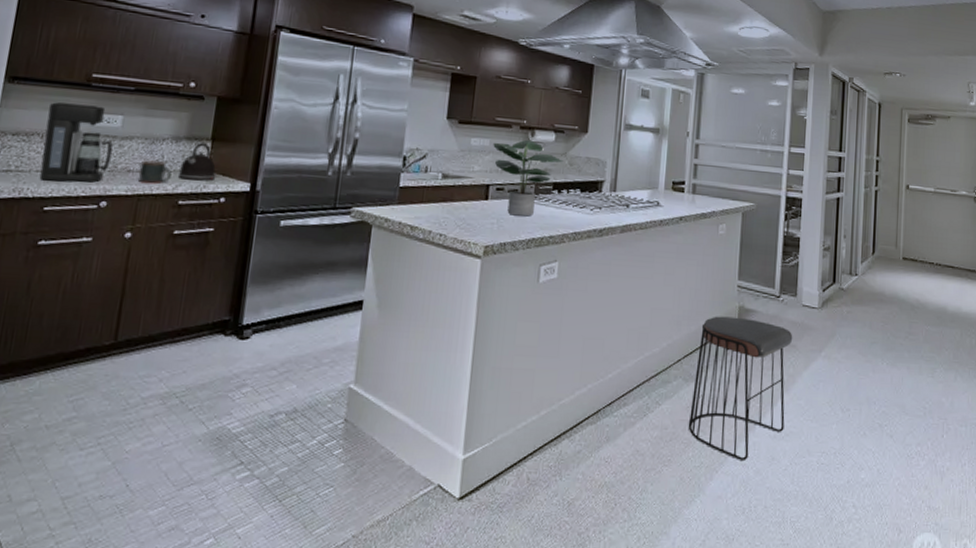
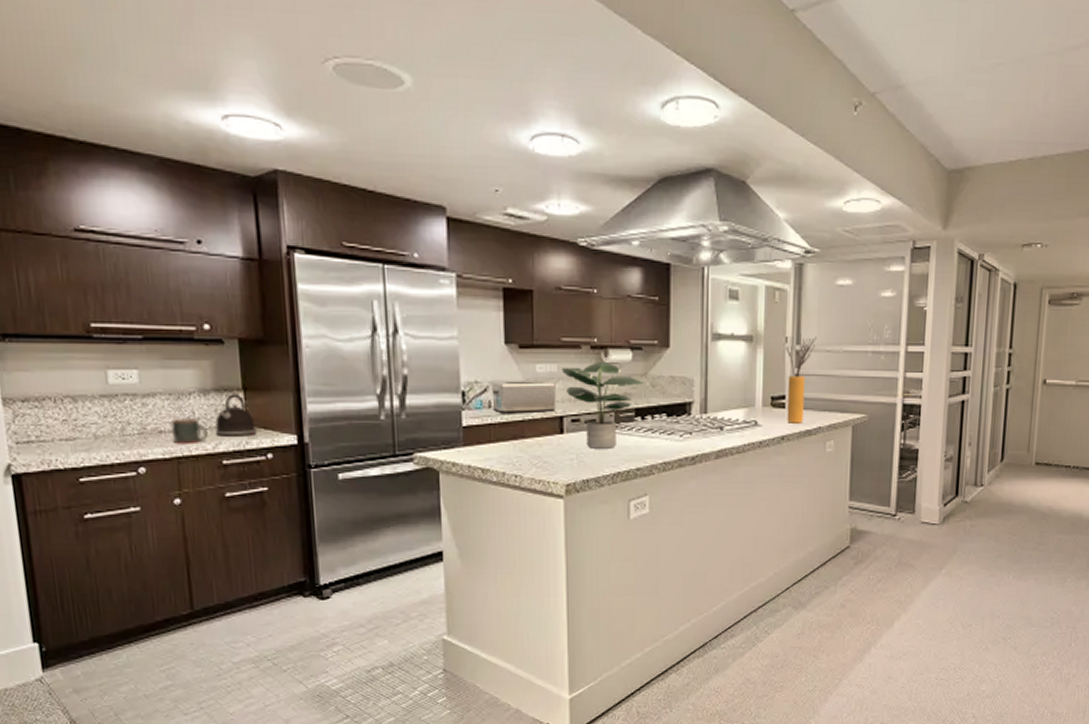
coffee maker: present [39,102,113,183] -> none [53,360,138,449]
toaster: none [428,150,486,181] -> present [491,380,556,414]
vase: none [685,130,713,207] -> present [786,334,817,423]
stool: present [688,316,793,462] -> none [799,540,911,683]

